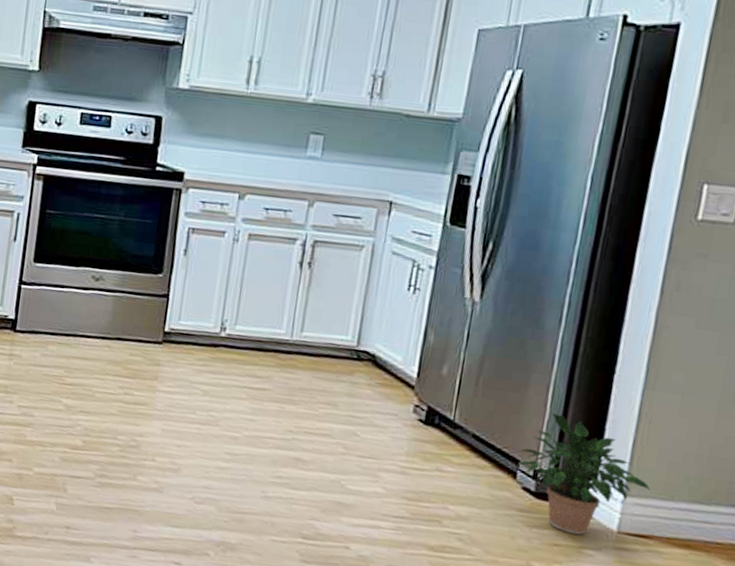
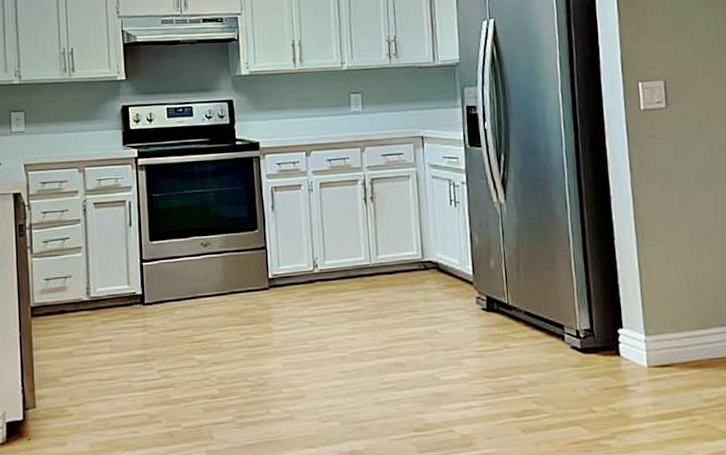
potted plant: present [516,413,651,536] -> none [560,281,662,377]

